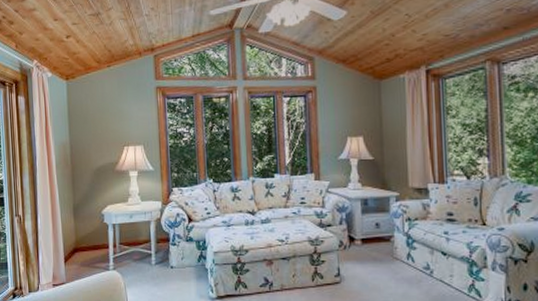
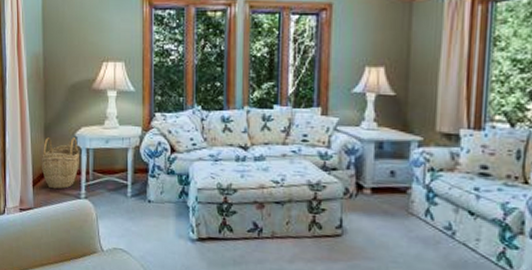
woven basket: none [71,215,107,264] -> present [41,137,79,190]

